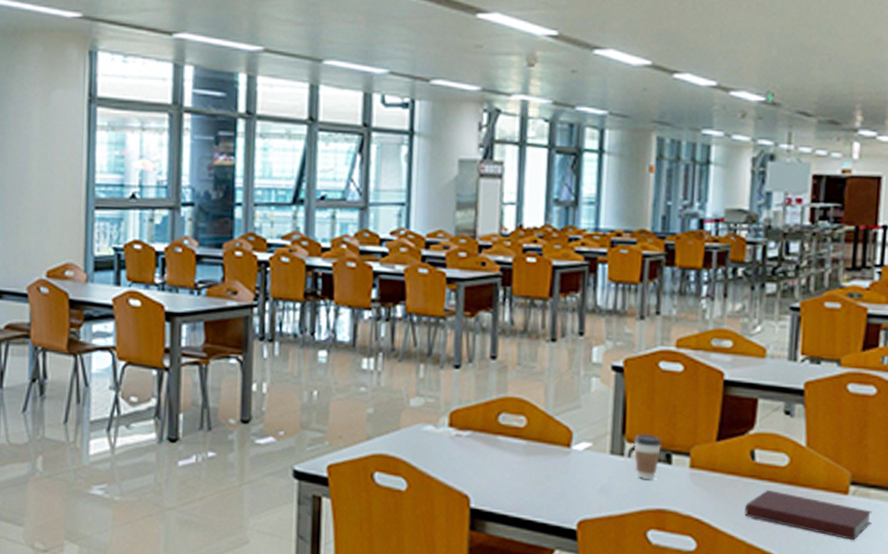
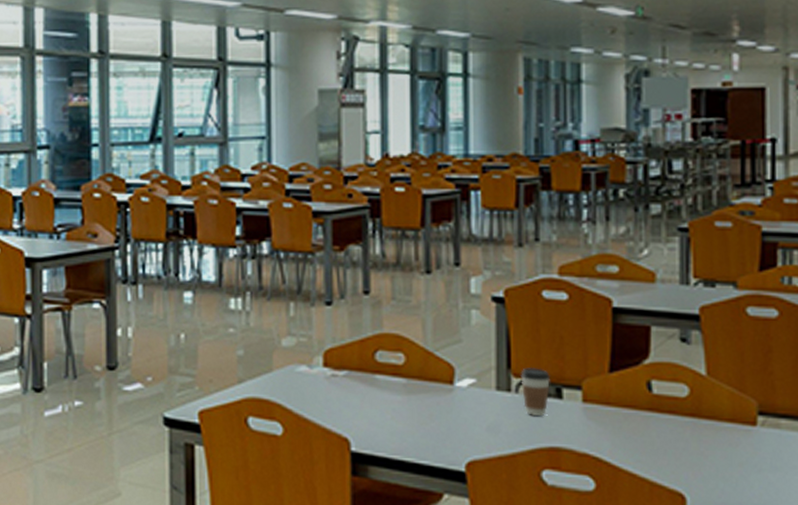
notebook: present [745,490,872,540] -> none [645,423,785,475]

